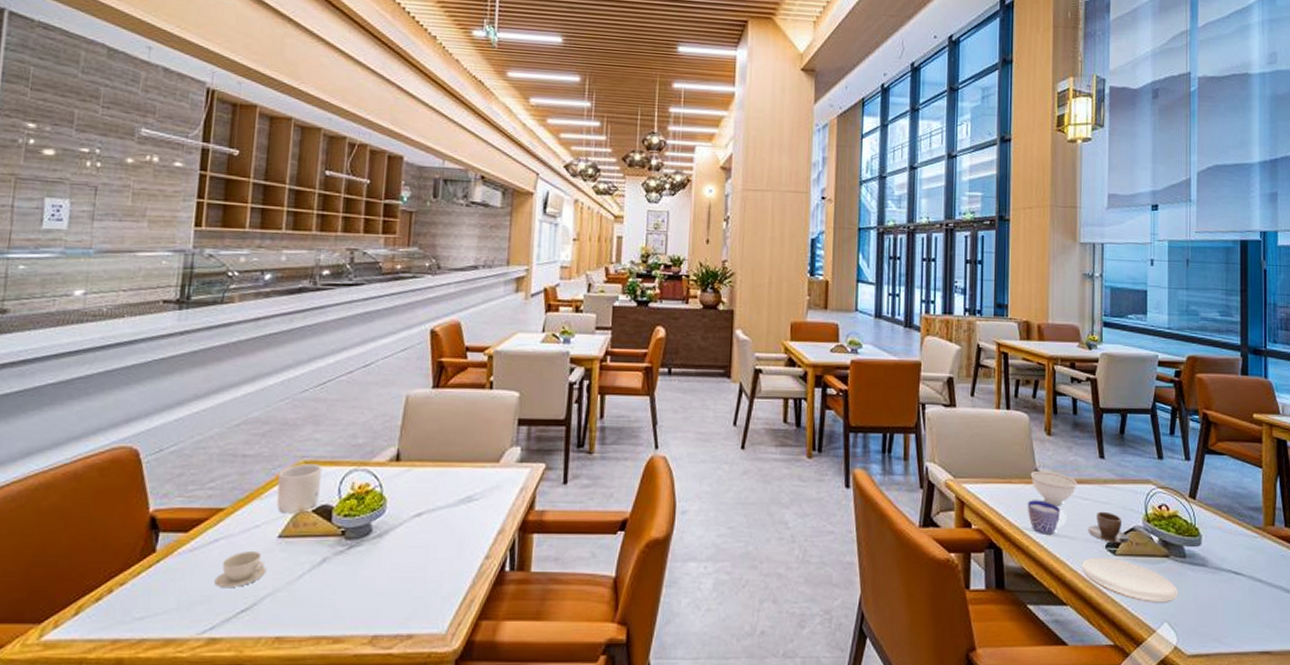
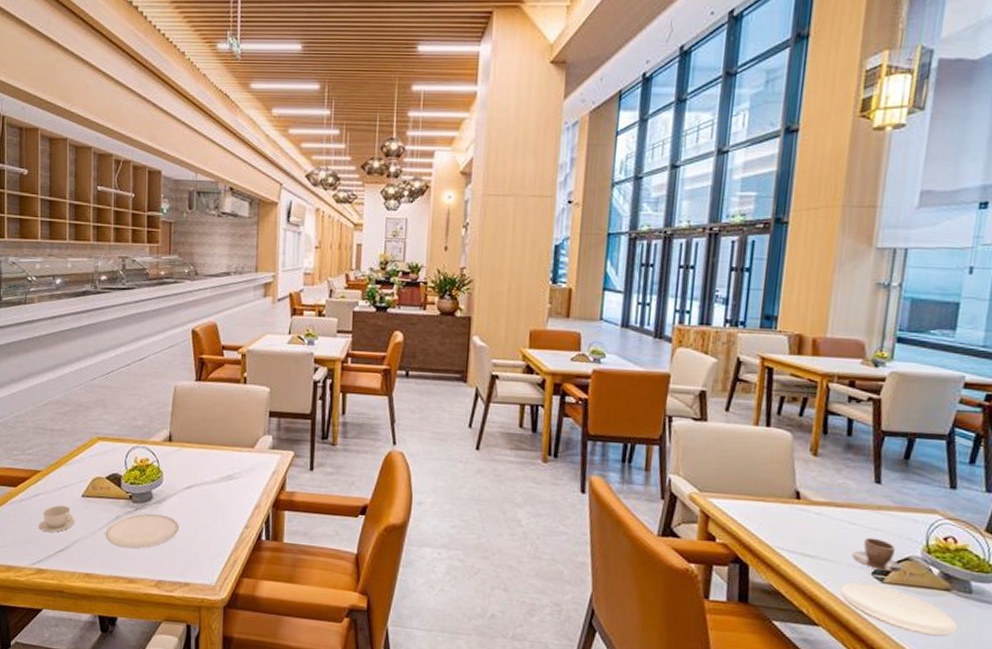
mug: present [276,464,323,514] -> none [78,439,112,479]
plate: none [306,551,404,599] -> present [105,513,180,549]
cup: present [1027,500,1068,535] -> none [781,520,829,556]
bowl: present [1030,470,1077,506] -> none [788,490,845,529]

